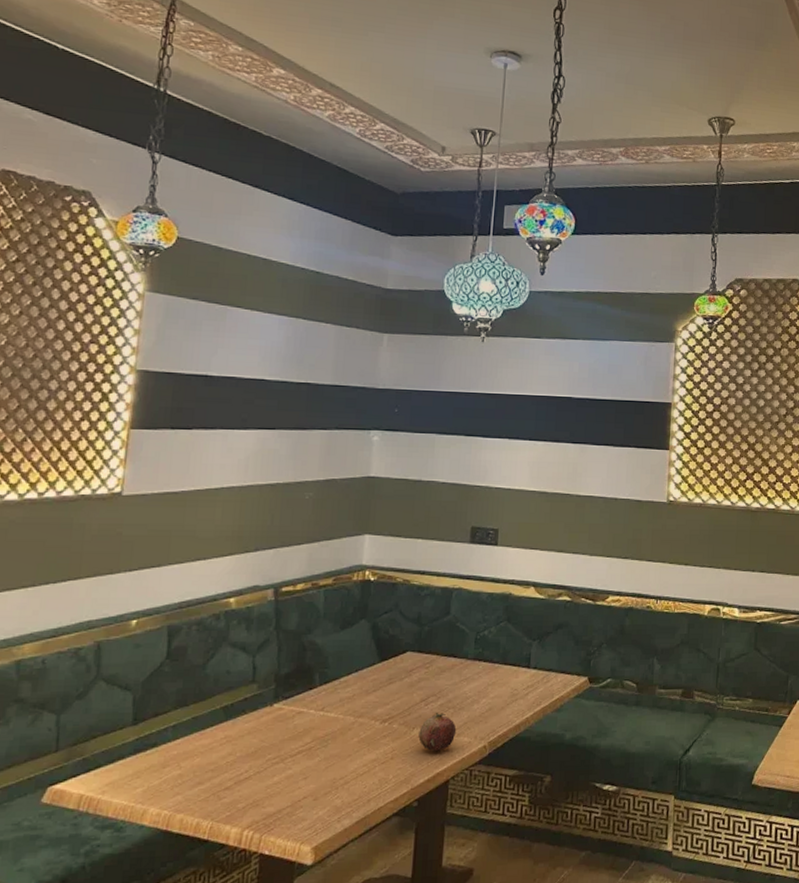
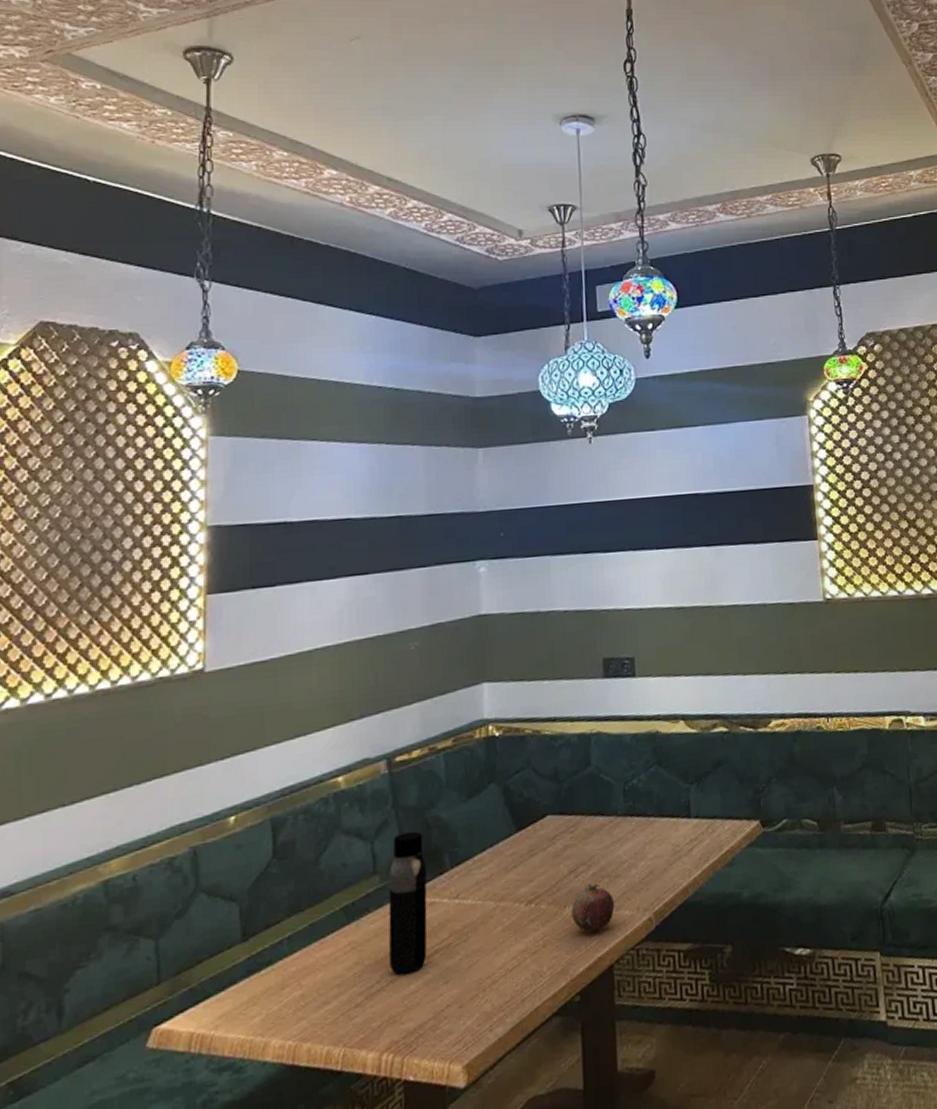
water bottle: none [258,651,299,768] -> present [388,831,427,976]

